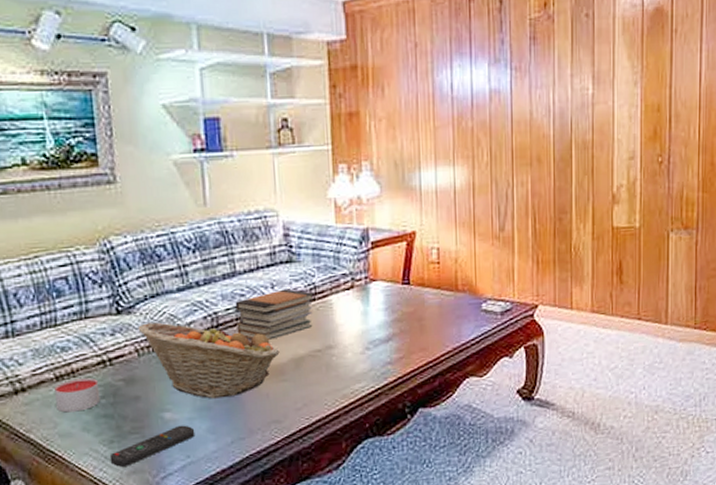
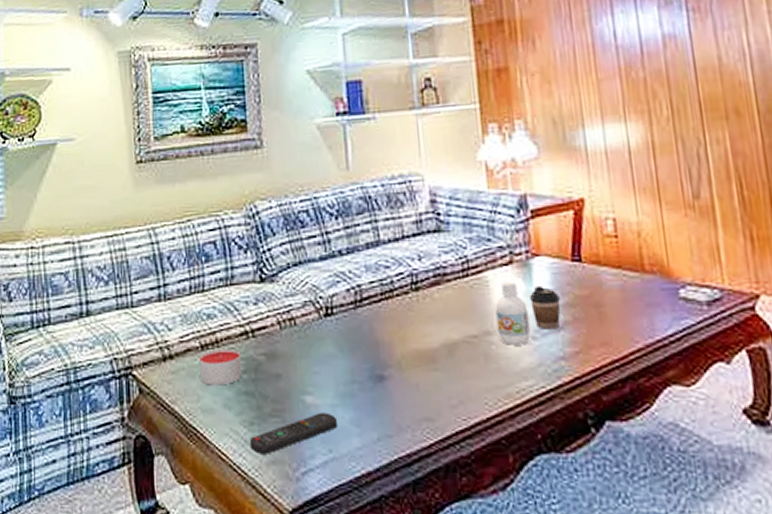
fruit basket: present [138,322,280,399] -> none [280,293,430,385]
book stack: present [235,289,315,340] -> none [379,261,468,320]
bottle: none [337,303,365,356] -> present [495,281,531,345]
coffee cup: none [366,305,391,341] -> present [530,285,561,330]

